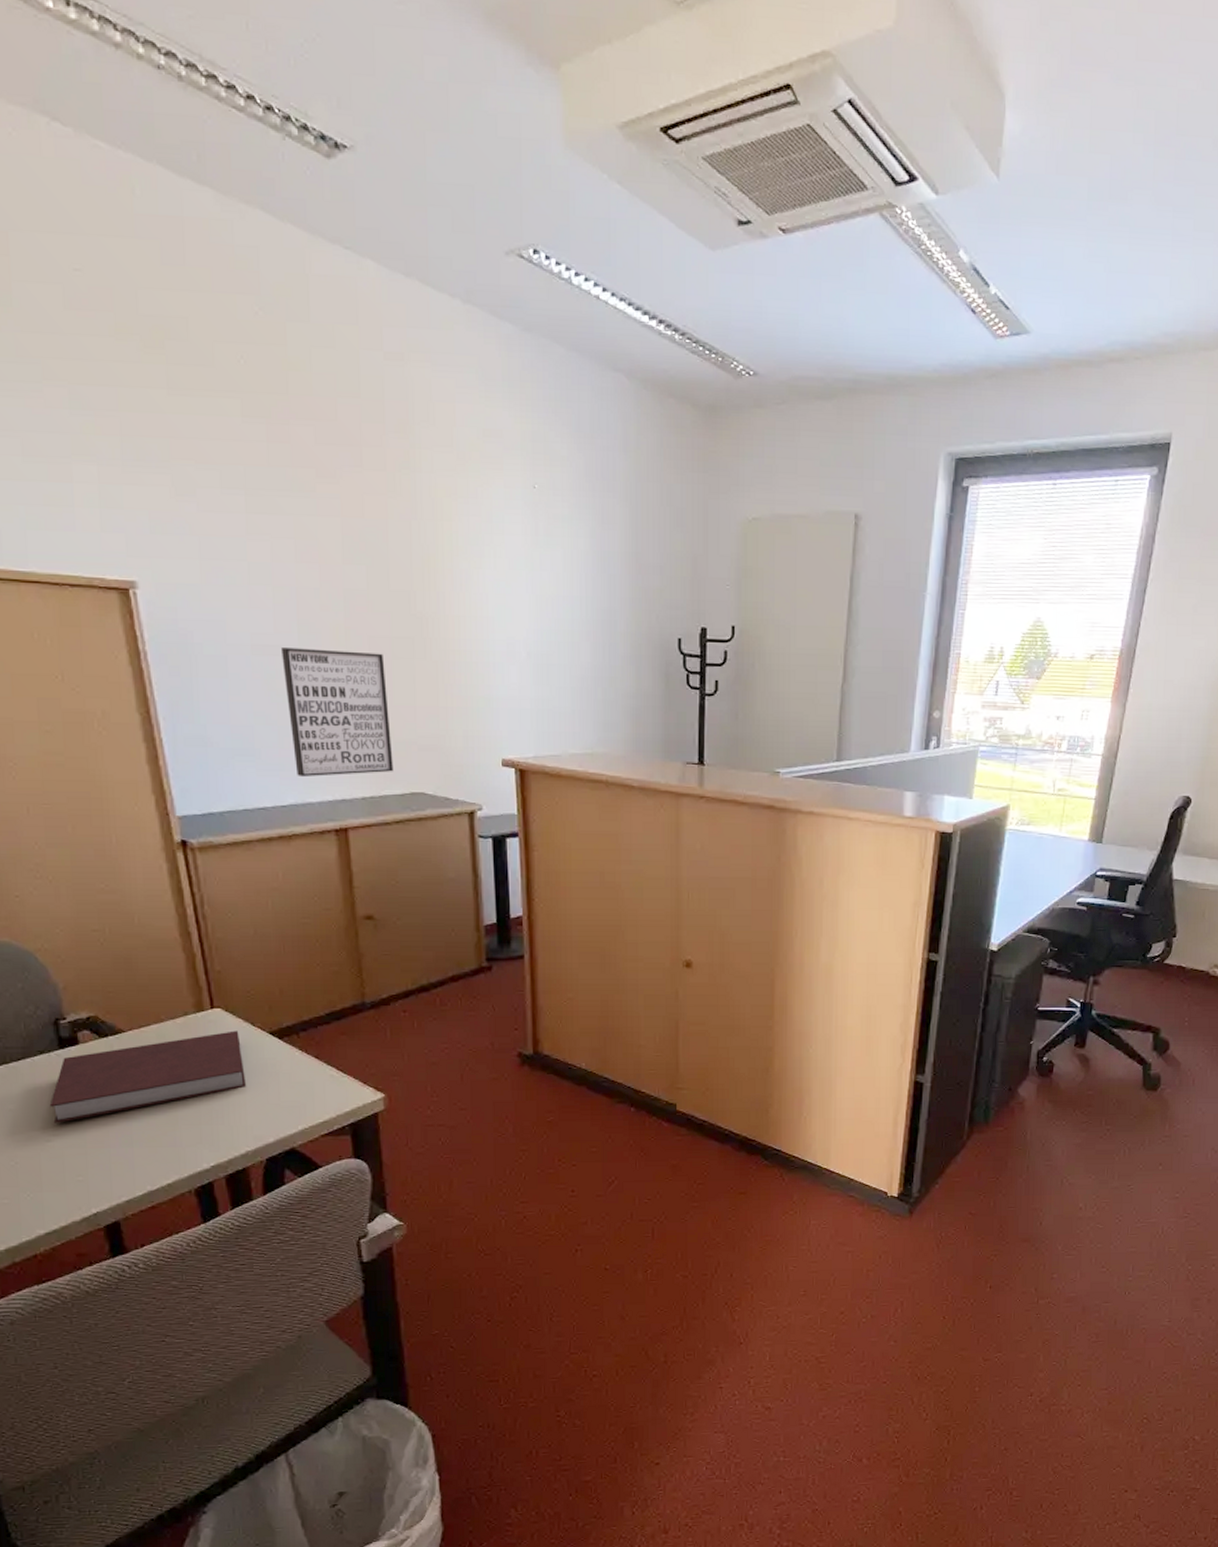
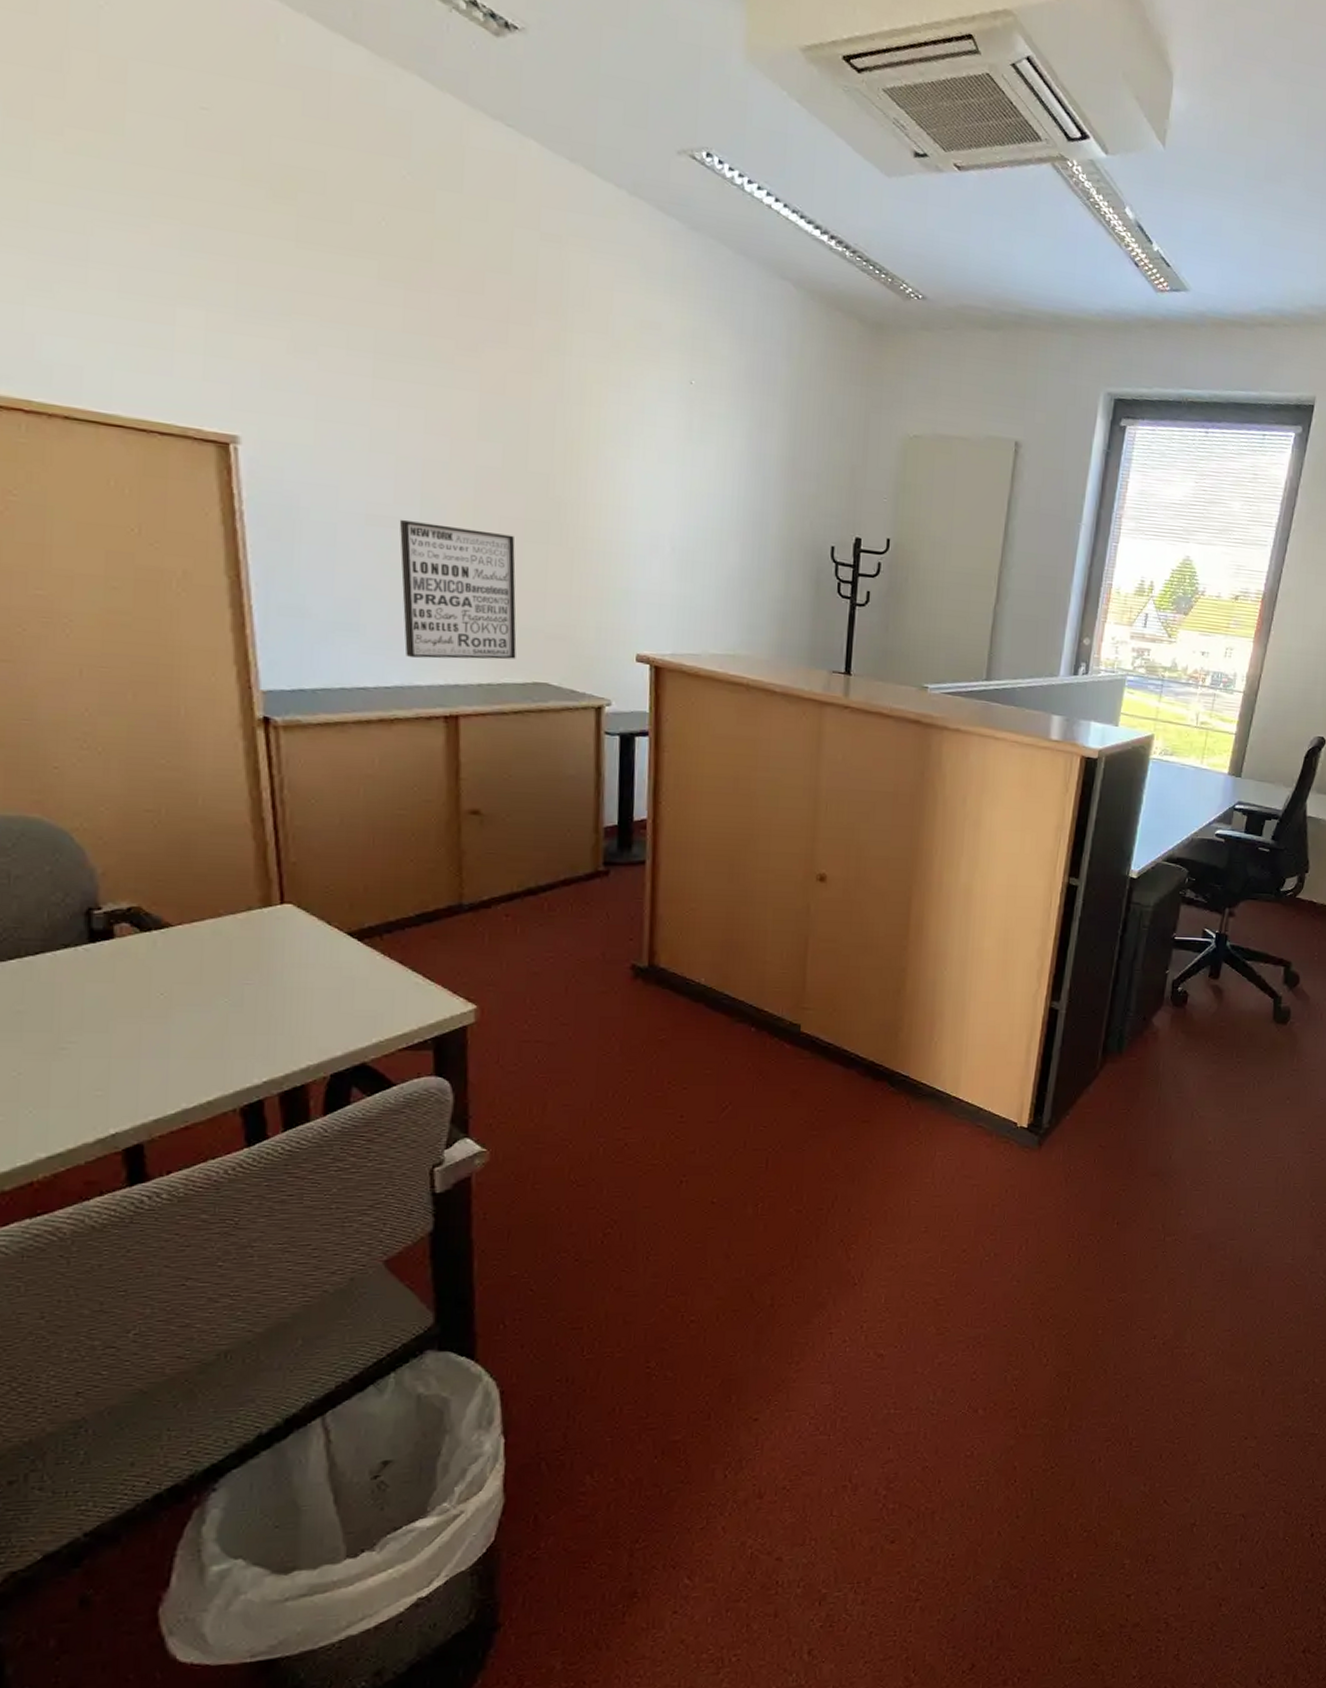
notebook: present [49,1030,246,1123] -> none [69,929,315,1028]

